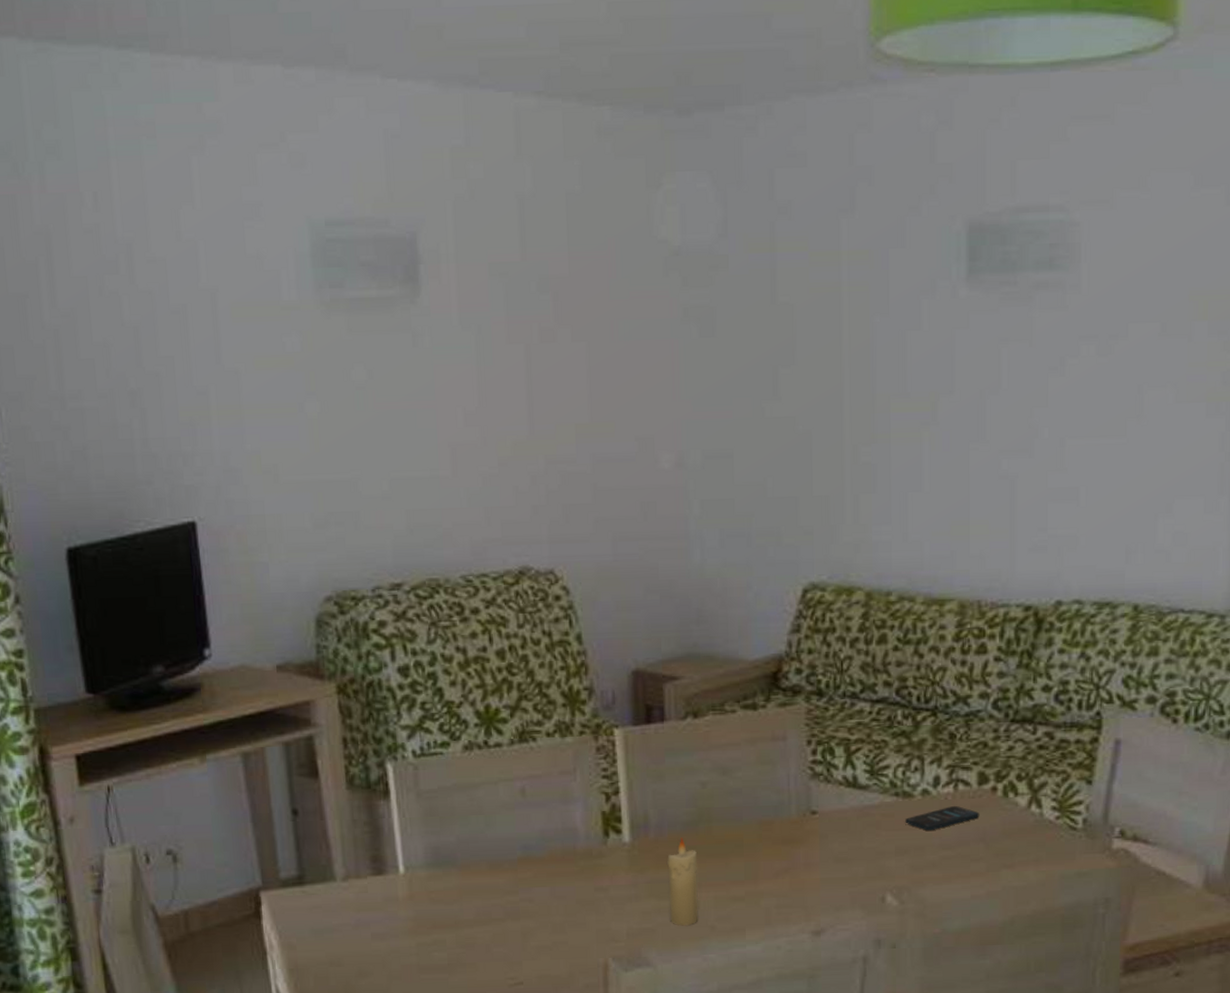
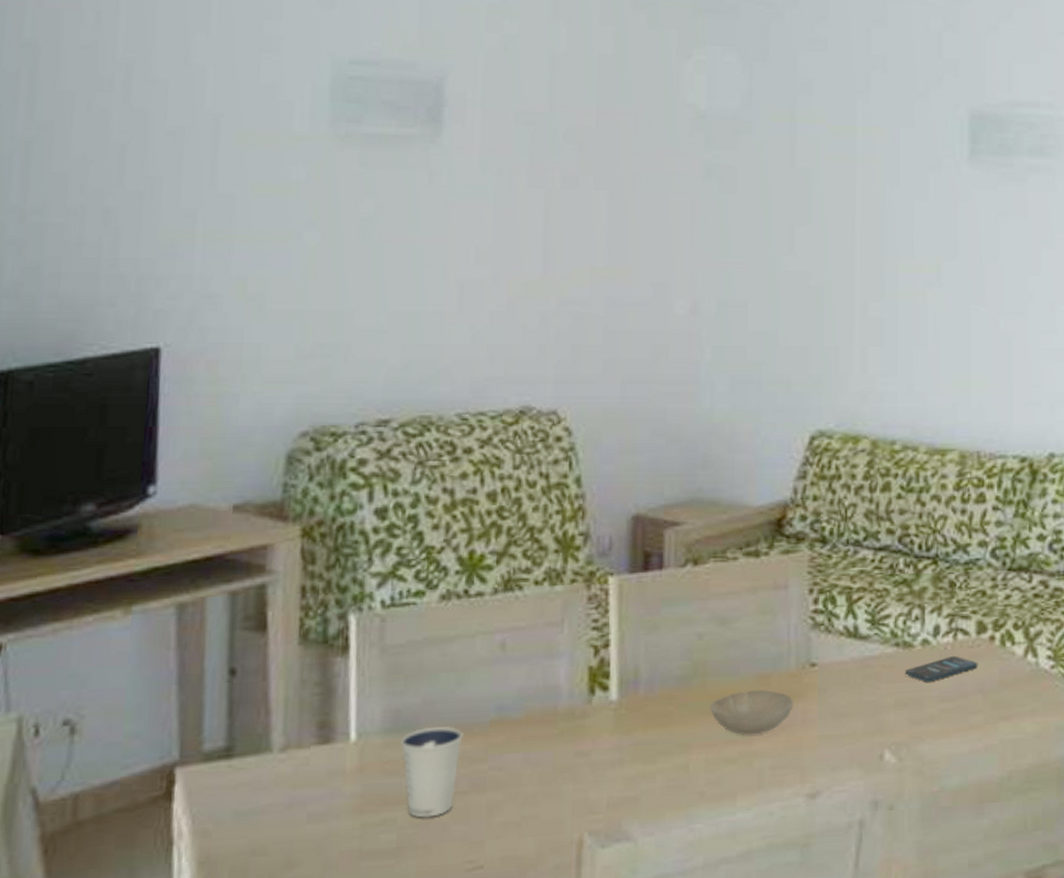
dixie cup: none [442,862,495,940] -> present [401,726,463,818]
candle: present [667,837,699,926] -> none [655,694,690,793]
bowl: none [716,835,796,877] -> present [710,689,793,736]

